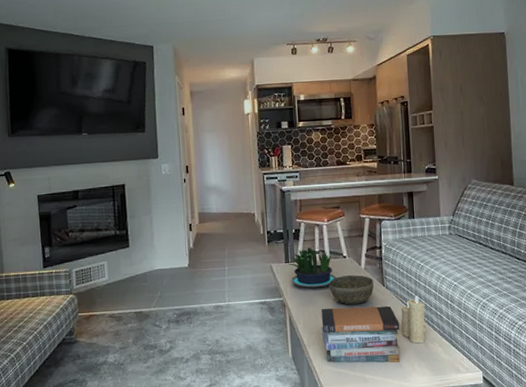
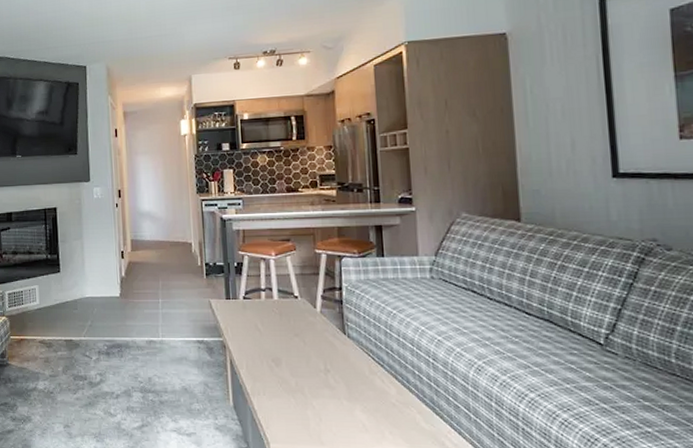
potted plant: present [288,248,337,288] -> none [229,284,287,330]
book stack: present [321,306,400,363] -> none [267,353,366,426]
bowl: present [329,275,374,305] -> none [277,319,332,353]
candle: present [401,295,426,344] -> none [367,349,399,407]

